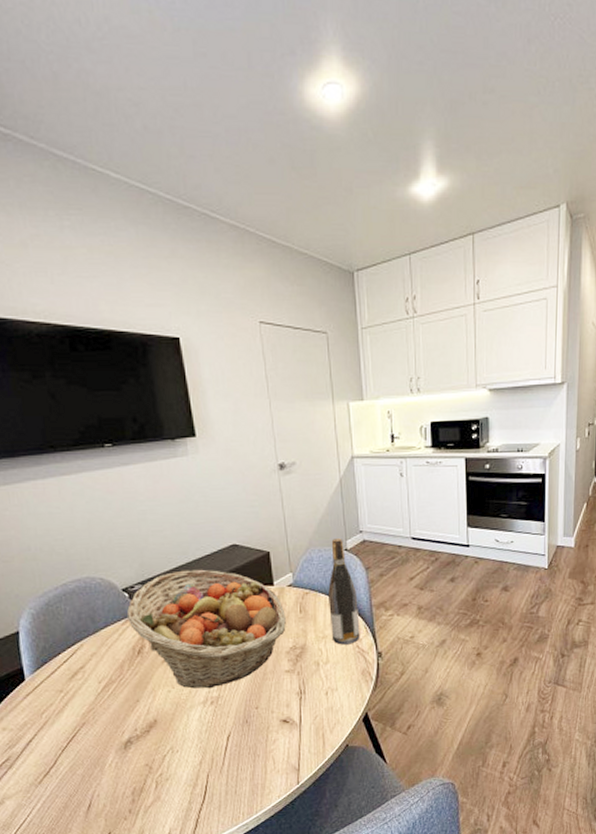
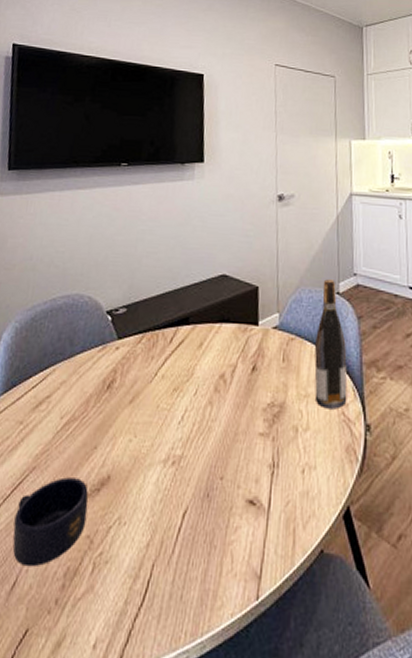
mug: none [76,725,143,793] -> present [12,477,88,567]
fruit basket: present [127,569,286,689] -> none [105,297,267,444]

